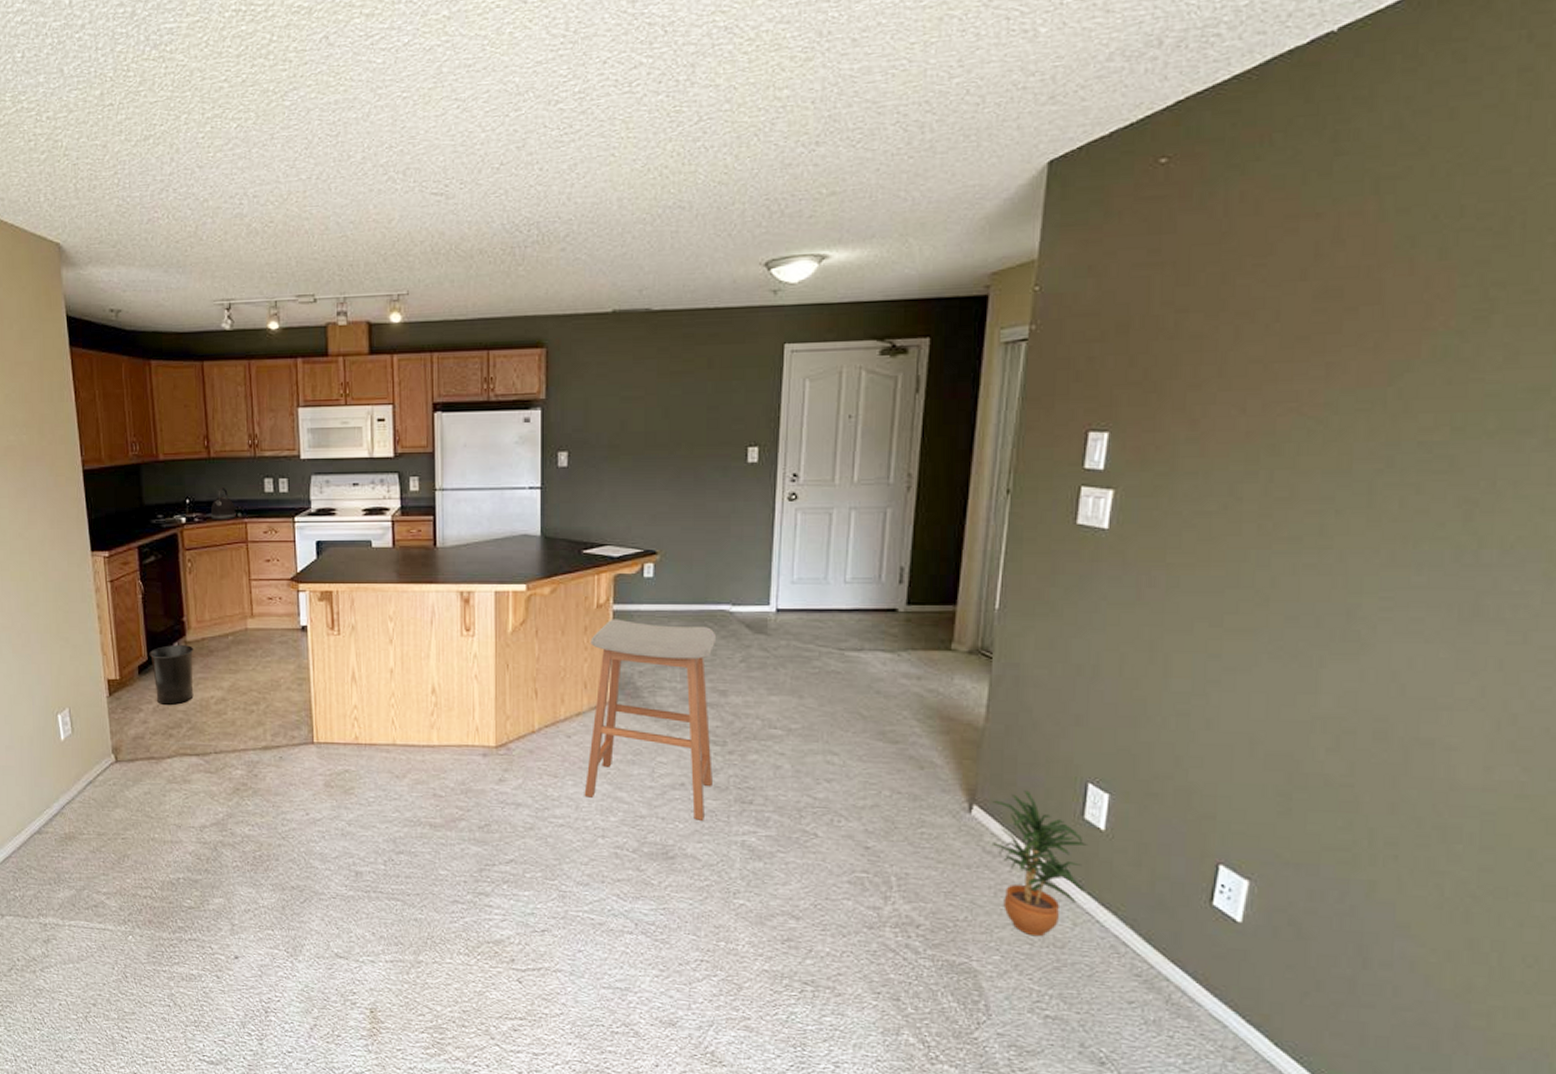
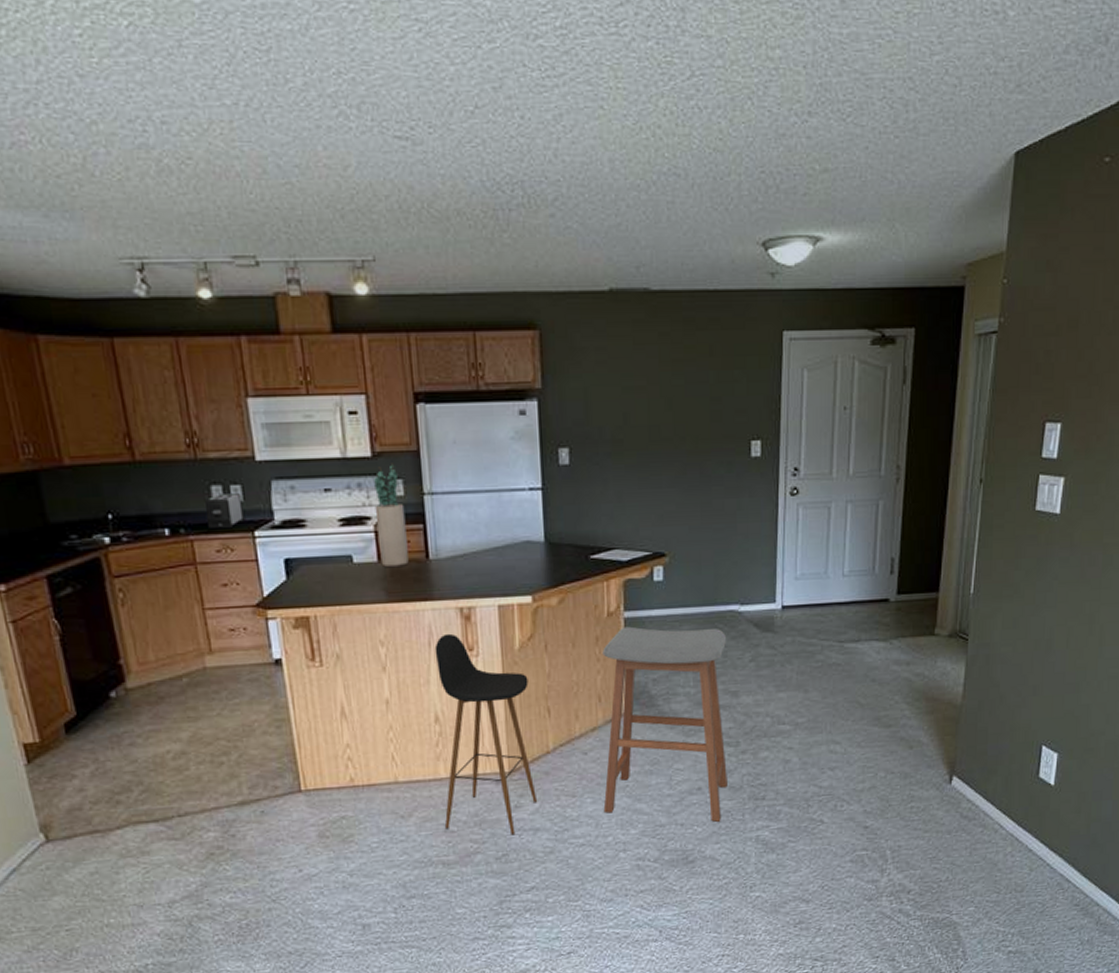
waste bin: present [149,645,194,706] -> none [77,693,144,768]
kettle: present [210,488,236,520] -> none [142,498,178,539]
toaster: none [258,485,289,515] -> present [204,493,246,530]
vase: none [393,462,419,553] -> present [374,463,409,568]
bar stool: none [434,614,521,807] -> present [434,633,538,836]
potted plant: present [991,790,1087,937] -> none [967,758,1041,886]

